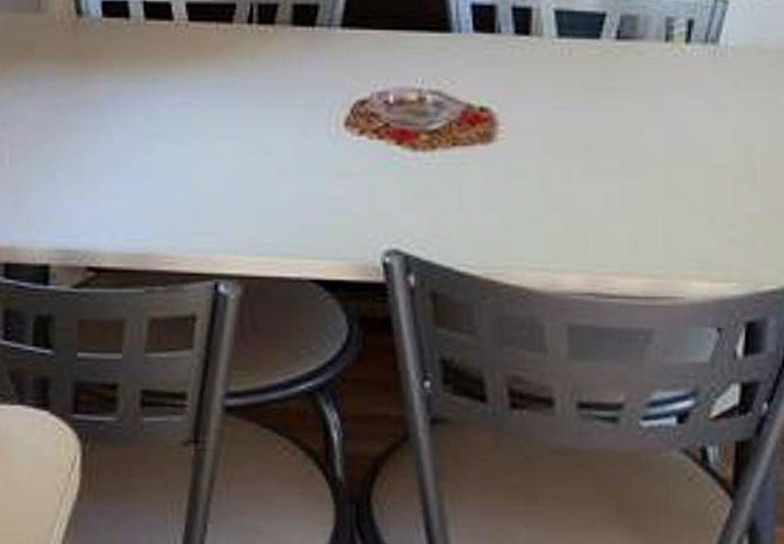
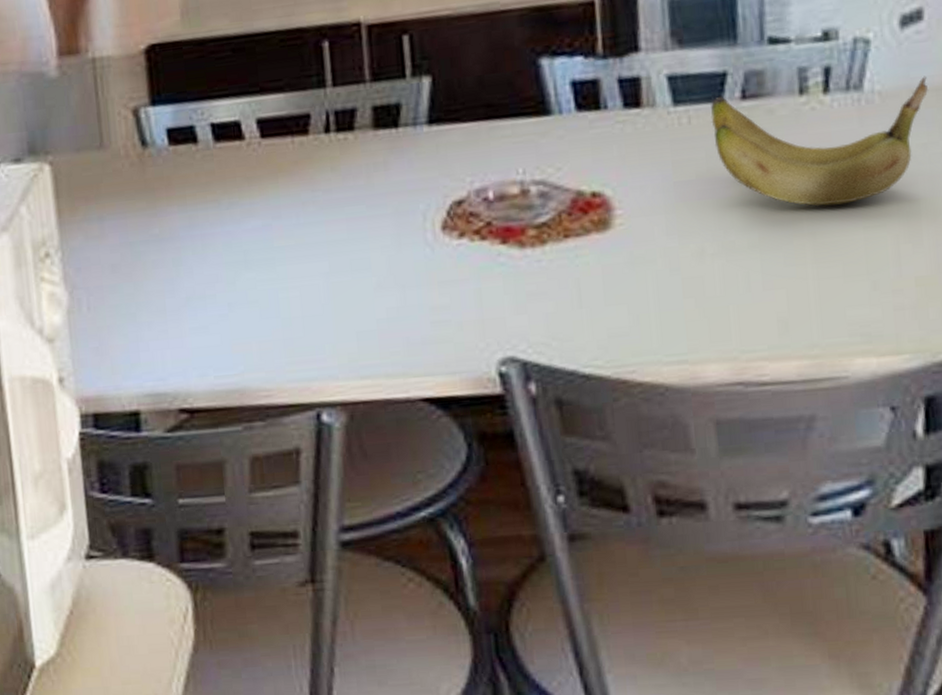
banana: none [589,34,773,143] -> present [710,76,929,207]

